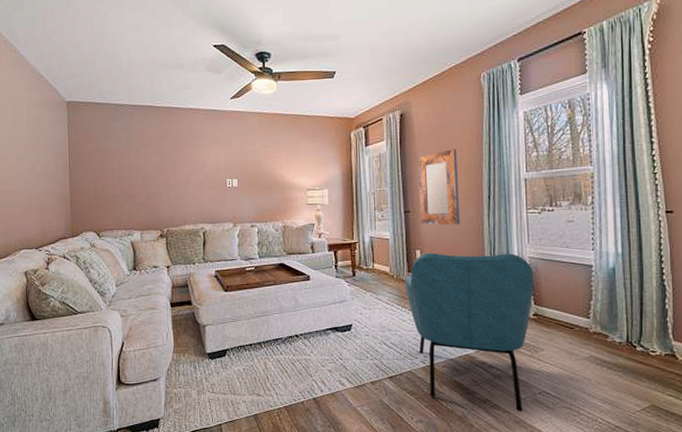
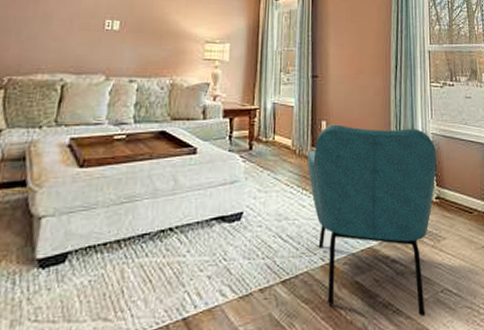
home mirror: present [417,149,461,226] -> none [328,13,368,95]

